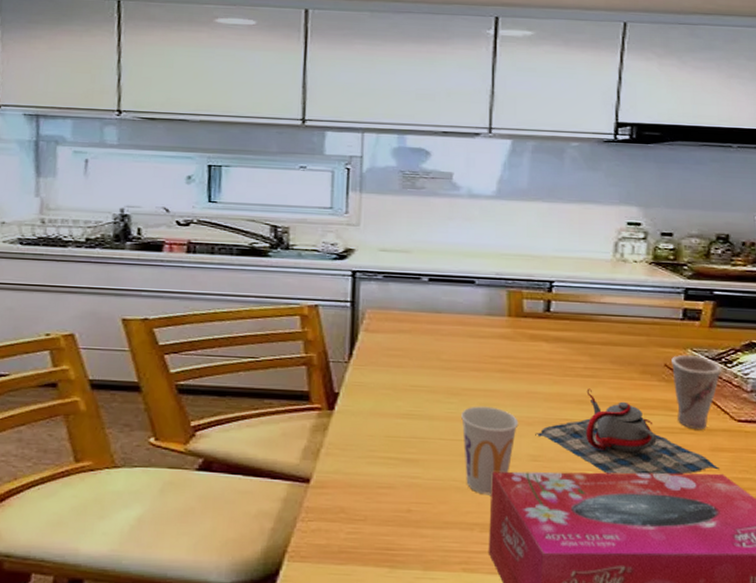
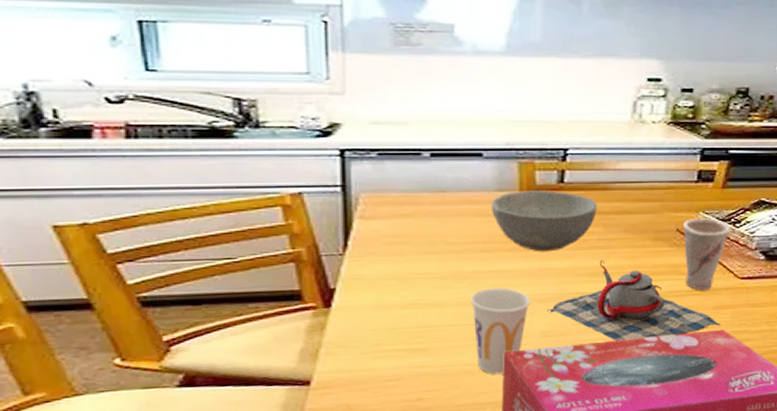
bowl: none [481,316,583,376] -> present [491,189,597,252]

